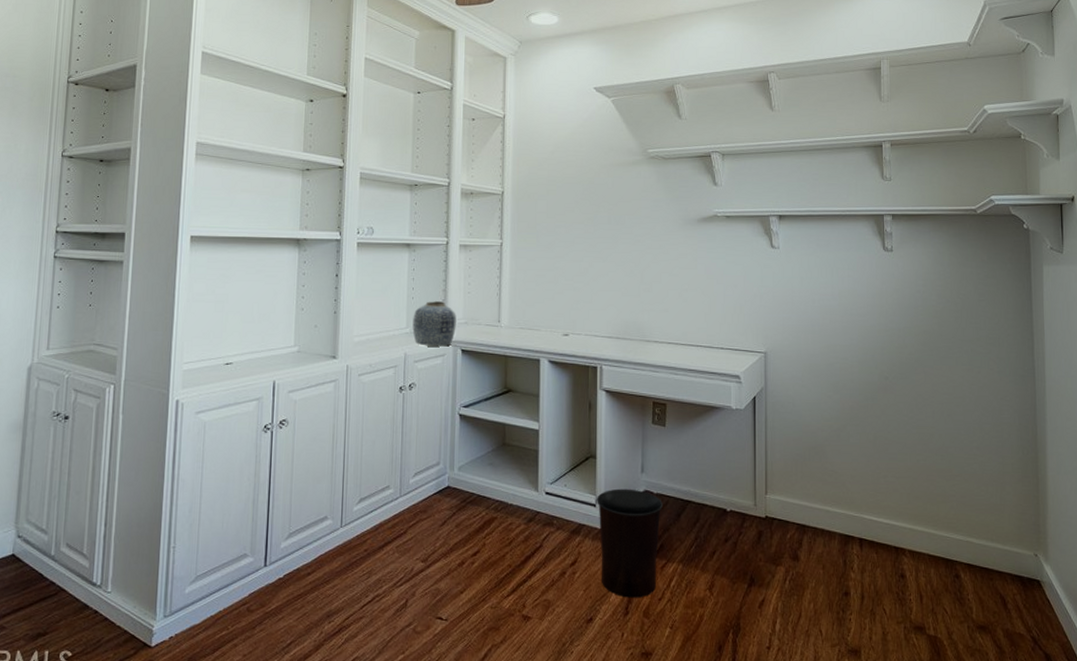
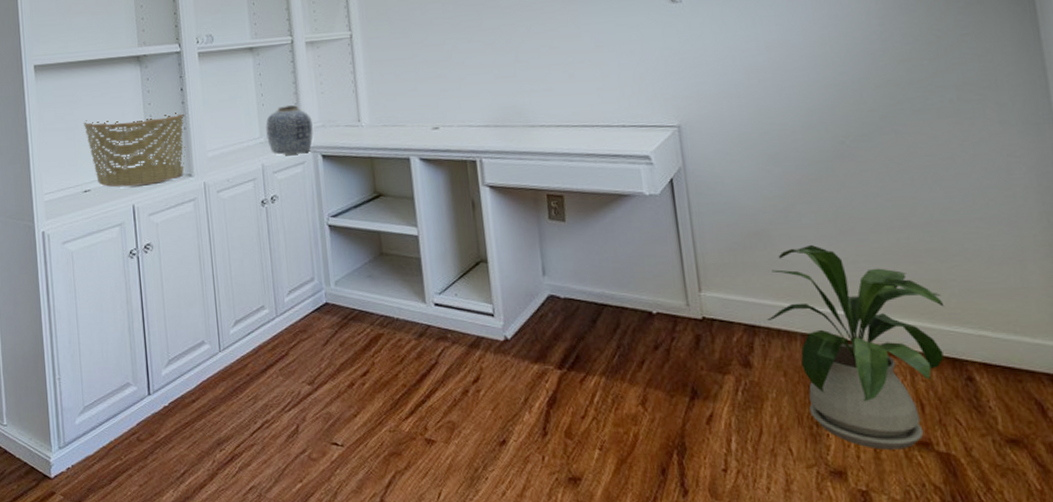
basket: none [234,295,336,363] -> present [84,113,186,188]
waste bin: present [597,488,663,598] -> none [494,294,576,417]
house plant: none [815,461,945,633] -> present [767,245,945,450]

